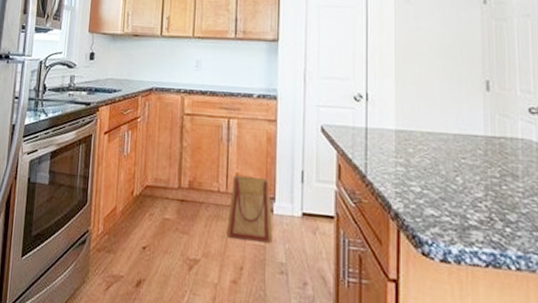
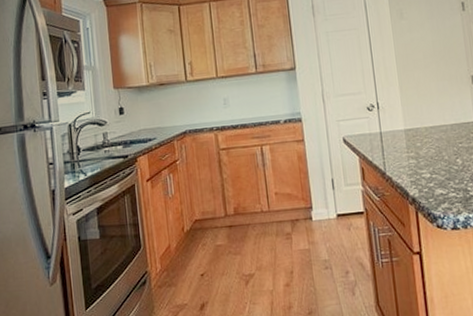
shopping bag: present [226,176,273,243] -> none [272,192,315,249]

